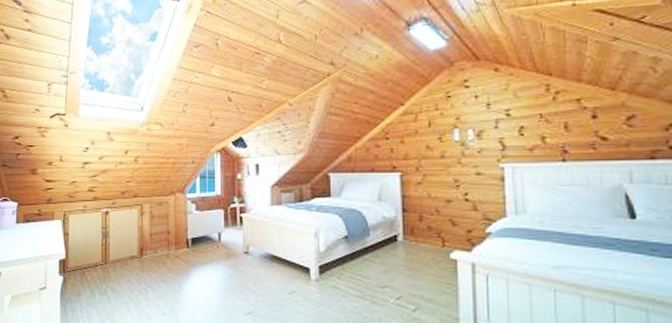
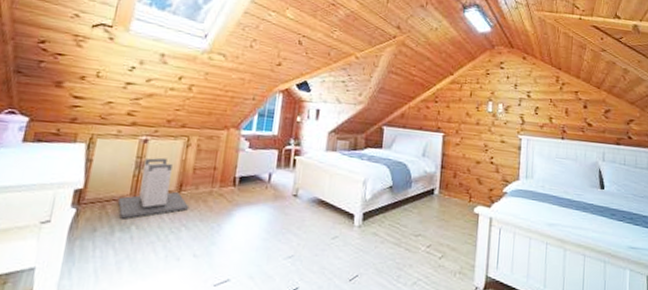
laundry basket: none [94,226,152,283] -> present [118,157,190,219]

